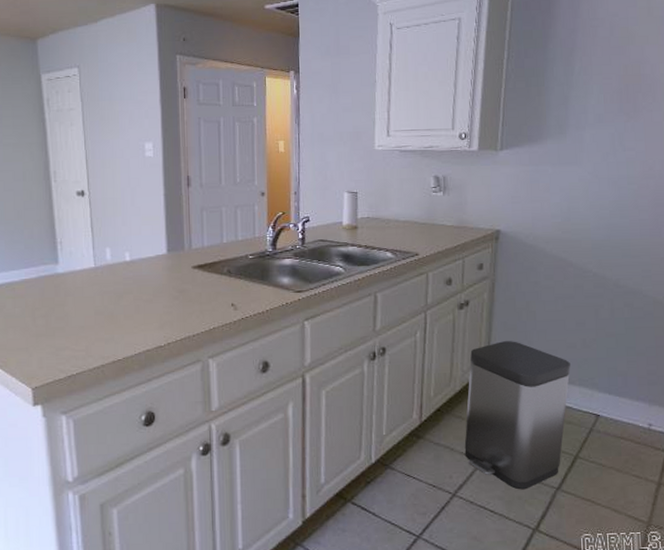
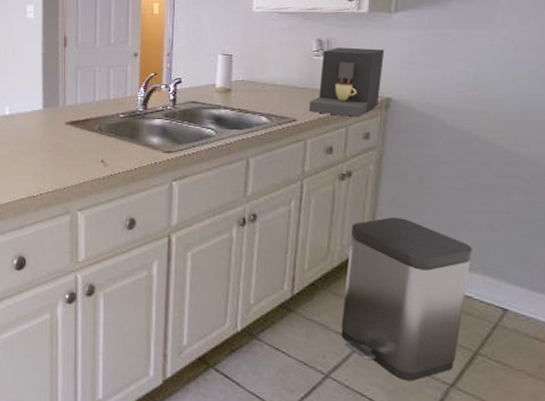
coffee maker: none [429,183,494,250] -> present [308,47,385,118]

